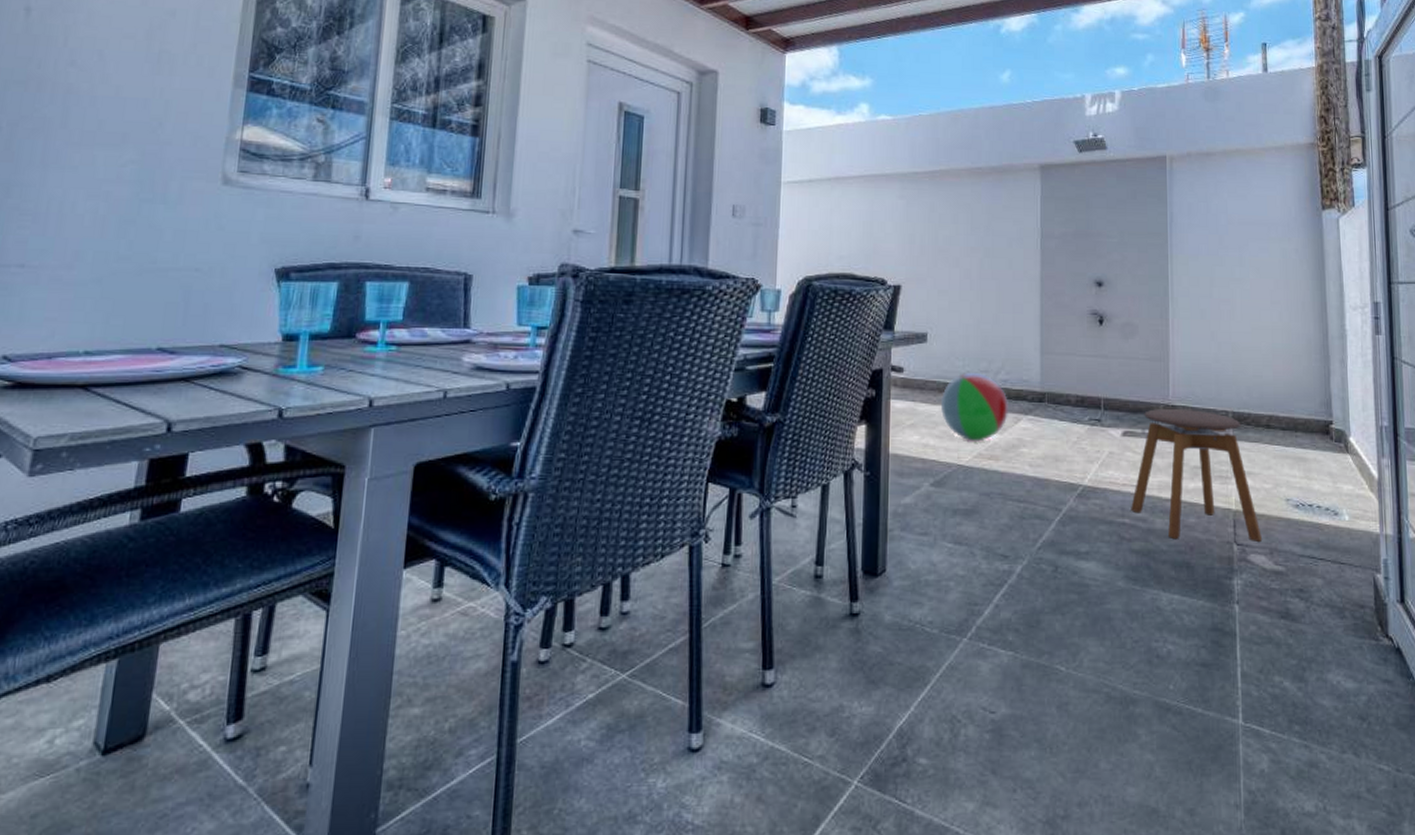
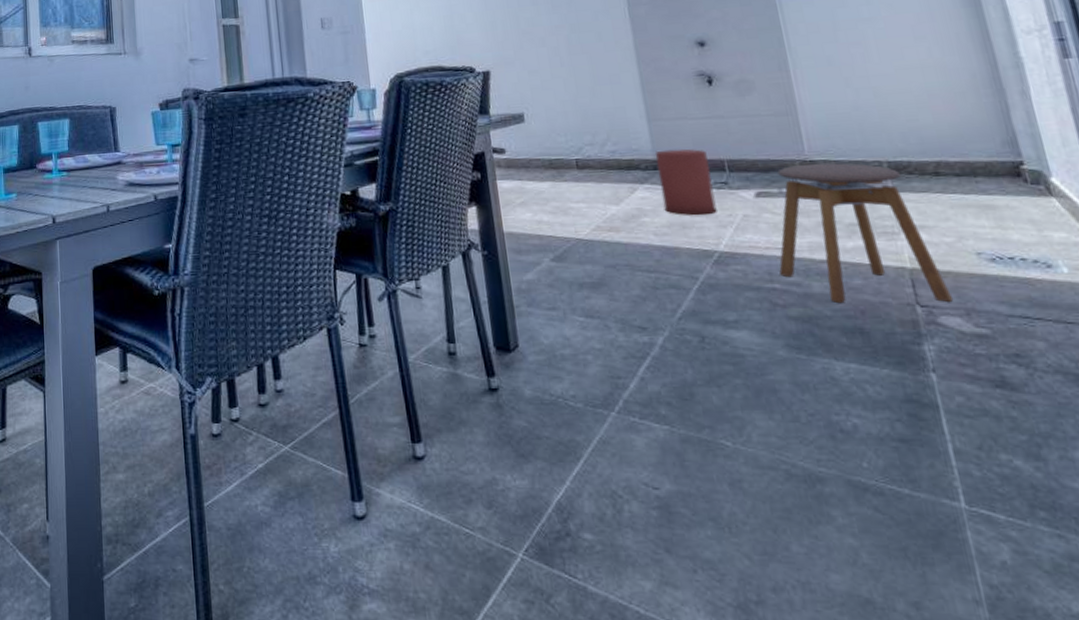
beach ball: present [940,372,1008,442] -> none [547,146,623,215]
concrete planter: none [1042,383,1089,449] -> present [654,148,717,215]

